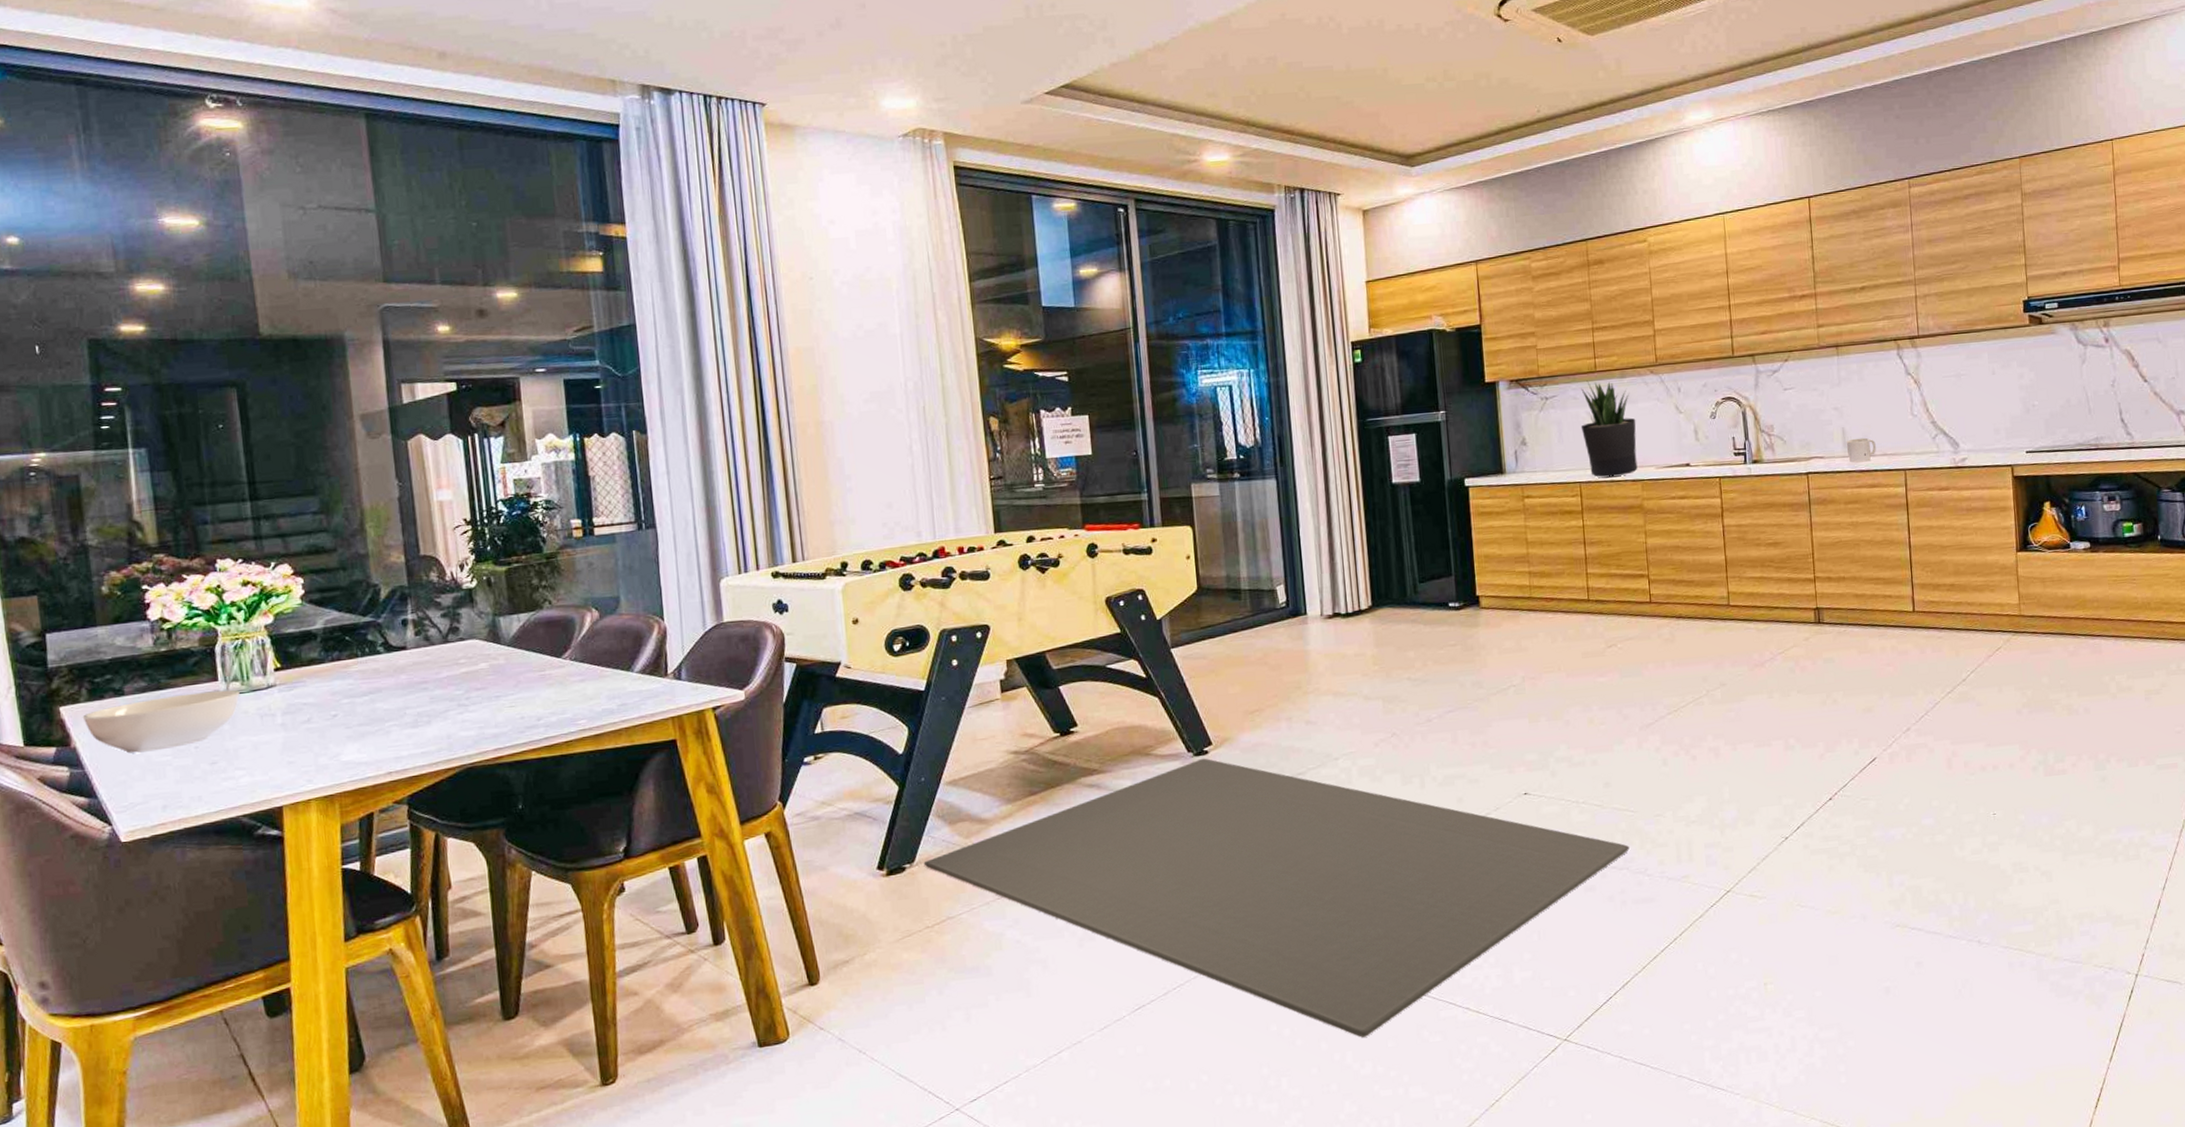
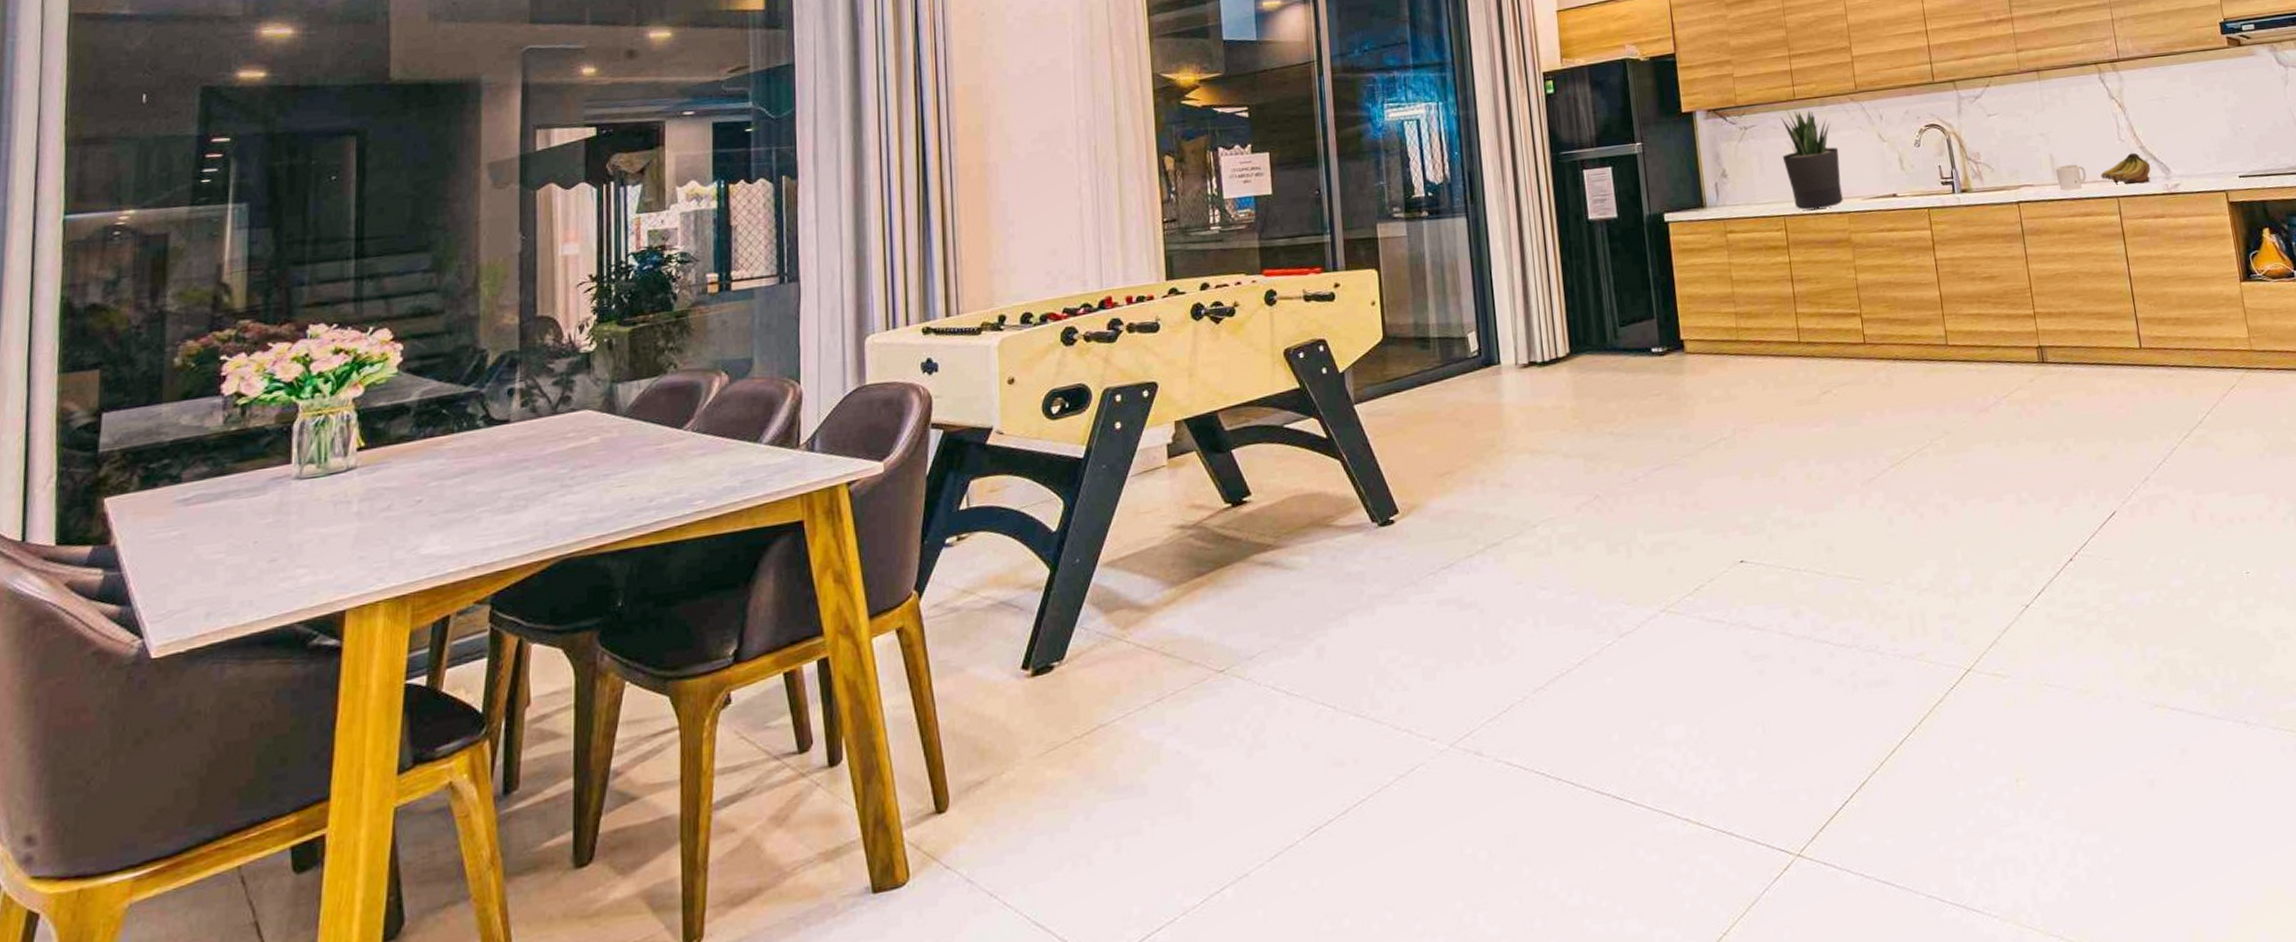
bowl: present [82,689,240,754] -> none [128,473,314,552]
rug: present [923,758,1630,1038] -> none [1074,528,1858,860]
fruit: none [1890,427,1940,458] -> present [2100,152,2151,184]

